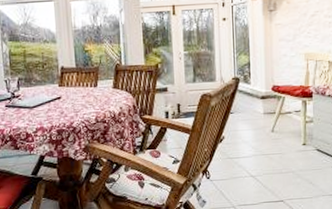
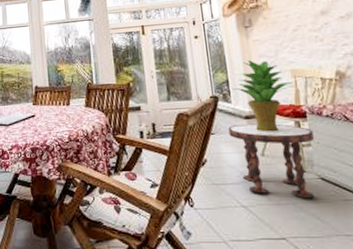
side table: none [245,103,317,167] -> present [228,123,315,199]
potted plant: none [252,42,307,111] -> present [231,58,296,132]

